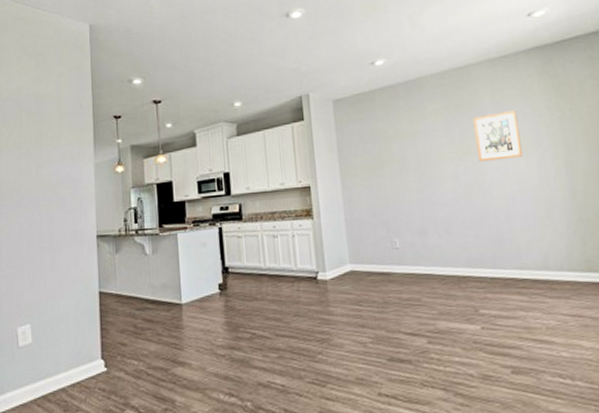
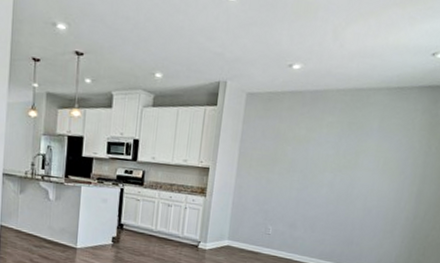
wall art: present [473,110,523,162] -> none [354,137,396,179]

